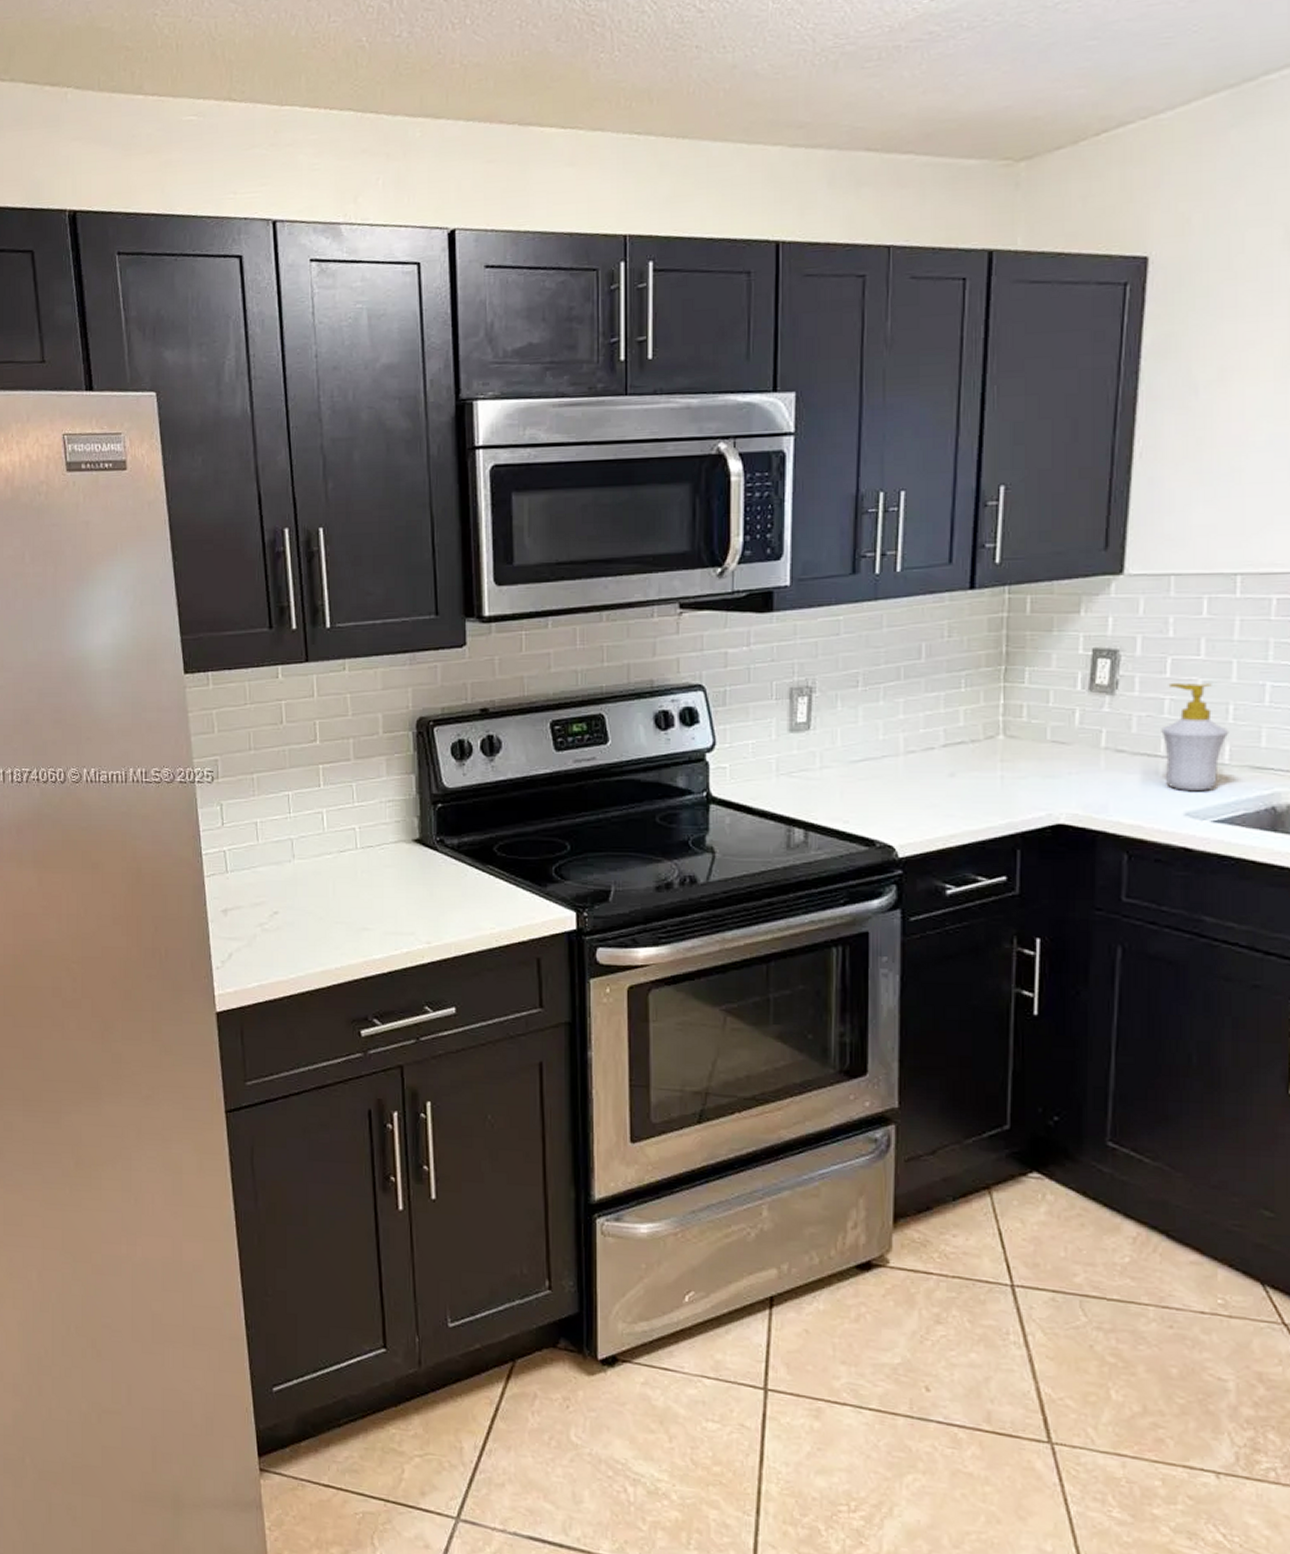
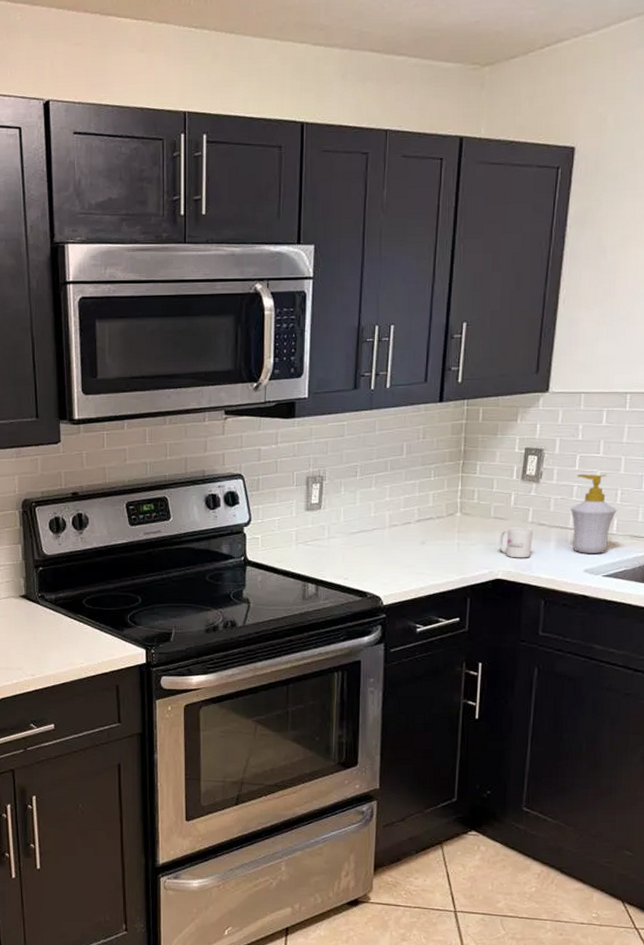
mug: none [1060,755,1108,796] -> present [499,527,533,558]

